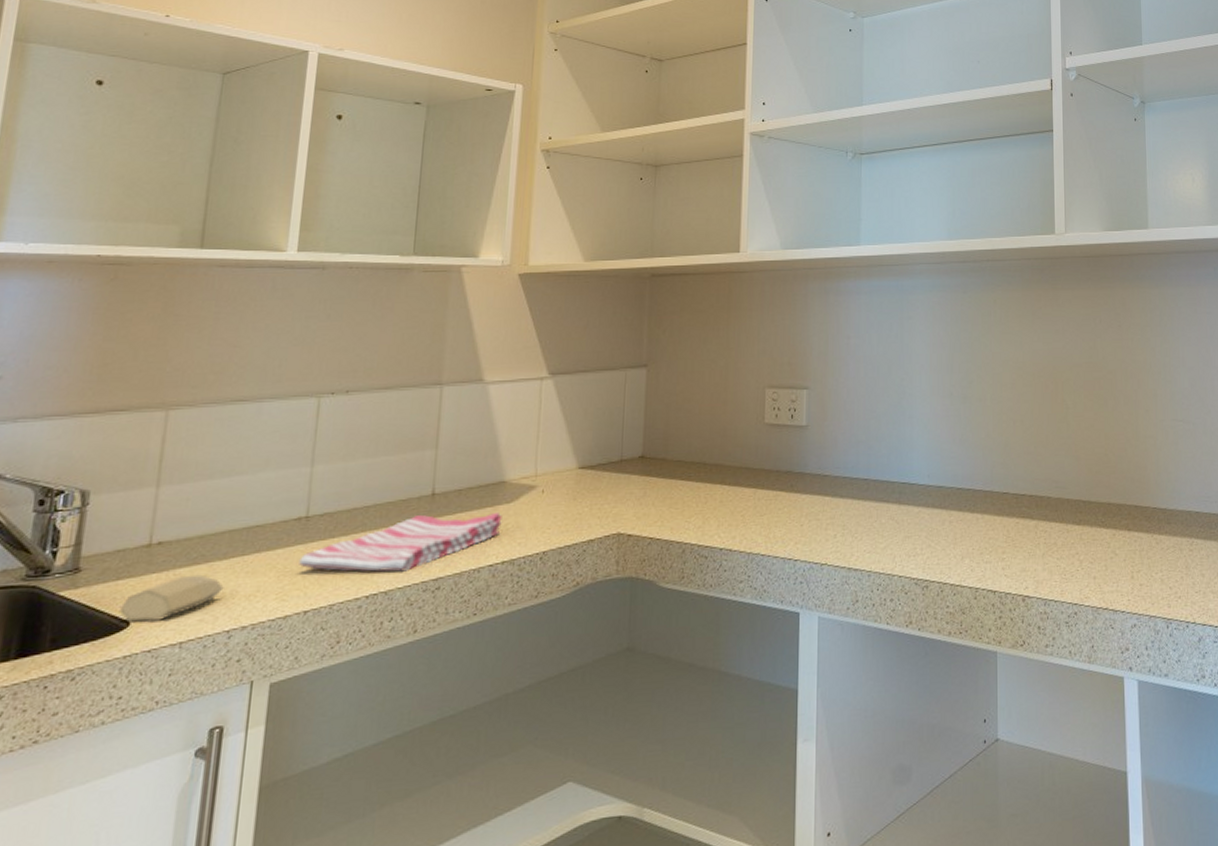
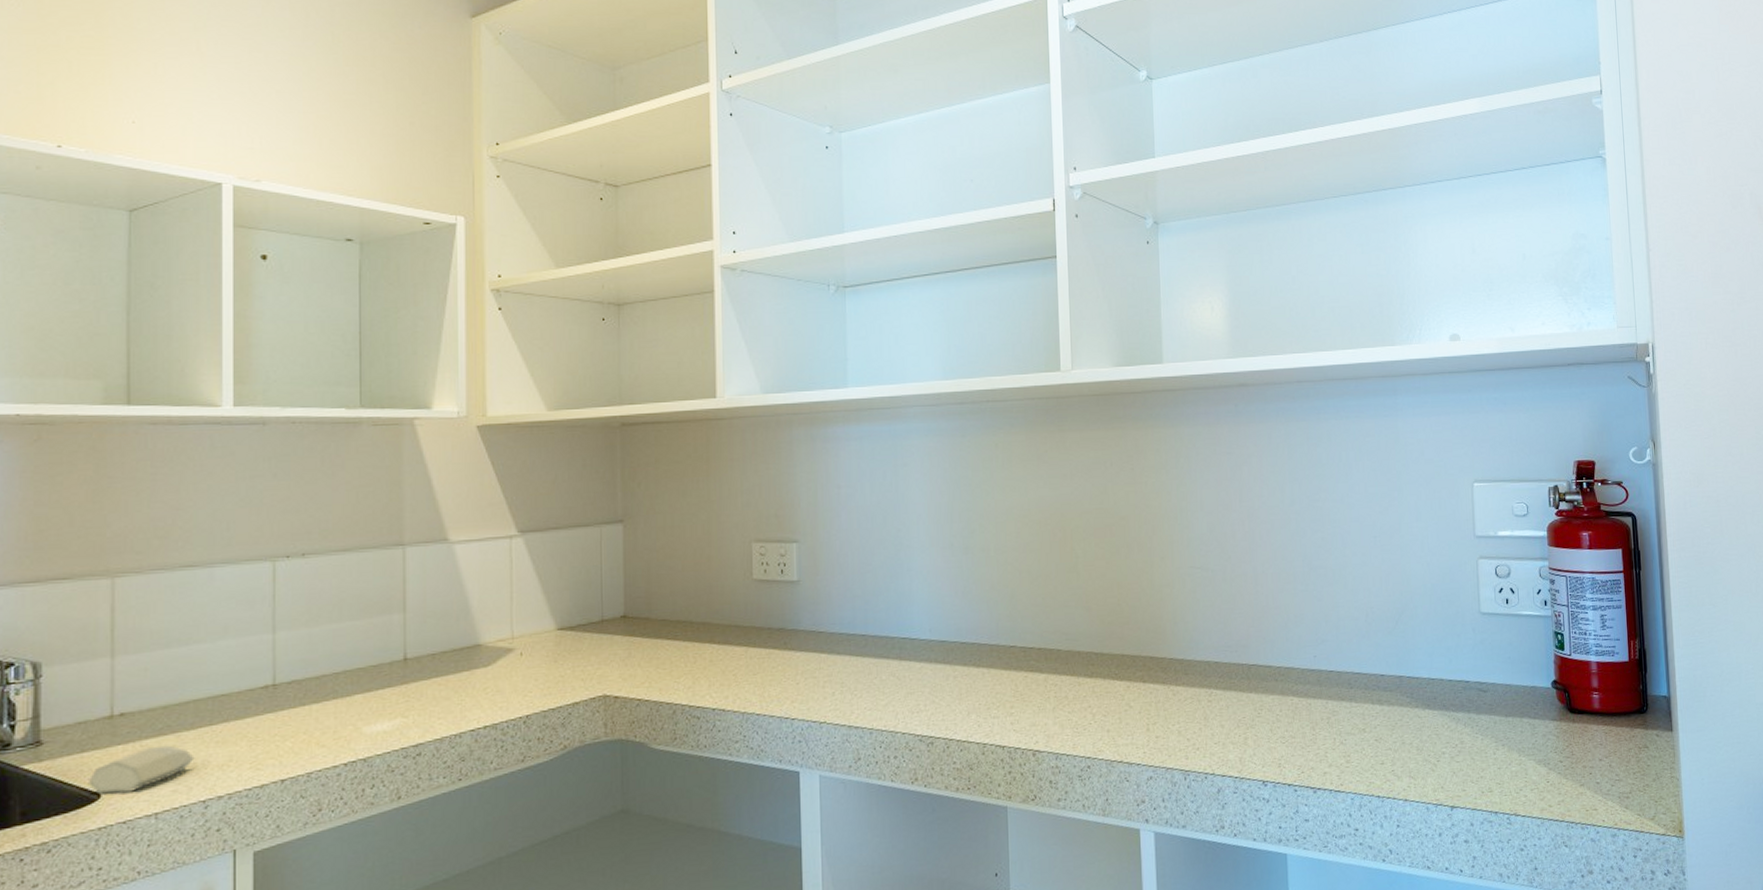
dish towel: present [299,511,502,572] -> none [271,675,480,739]

